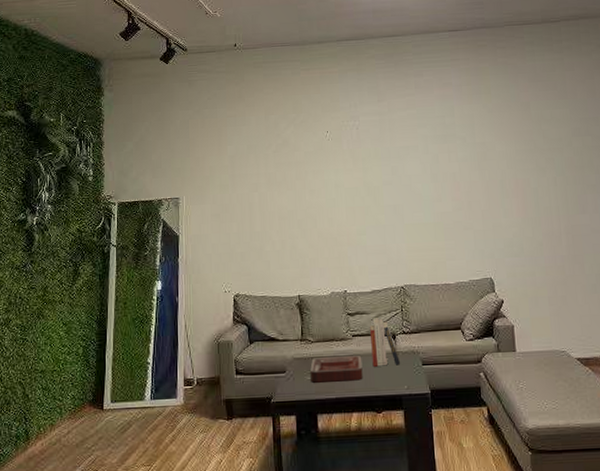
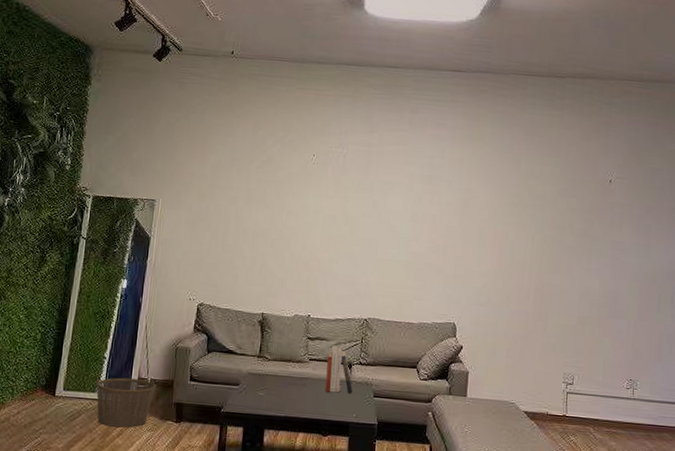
basket: none [143,380,204,434] -> present [96,377,157,428]
decorative tray: present [310,356,363,383] -> none [263,375,316,403]

